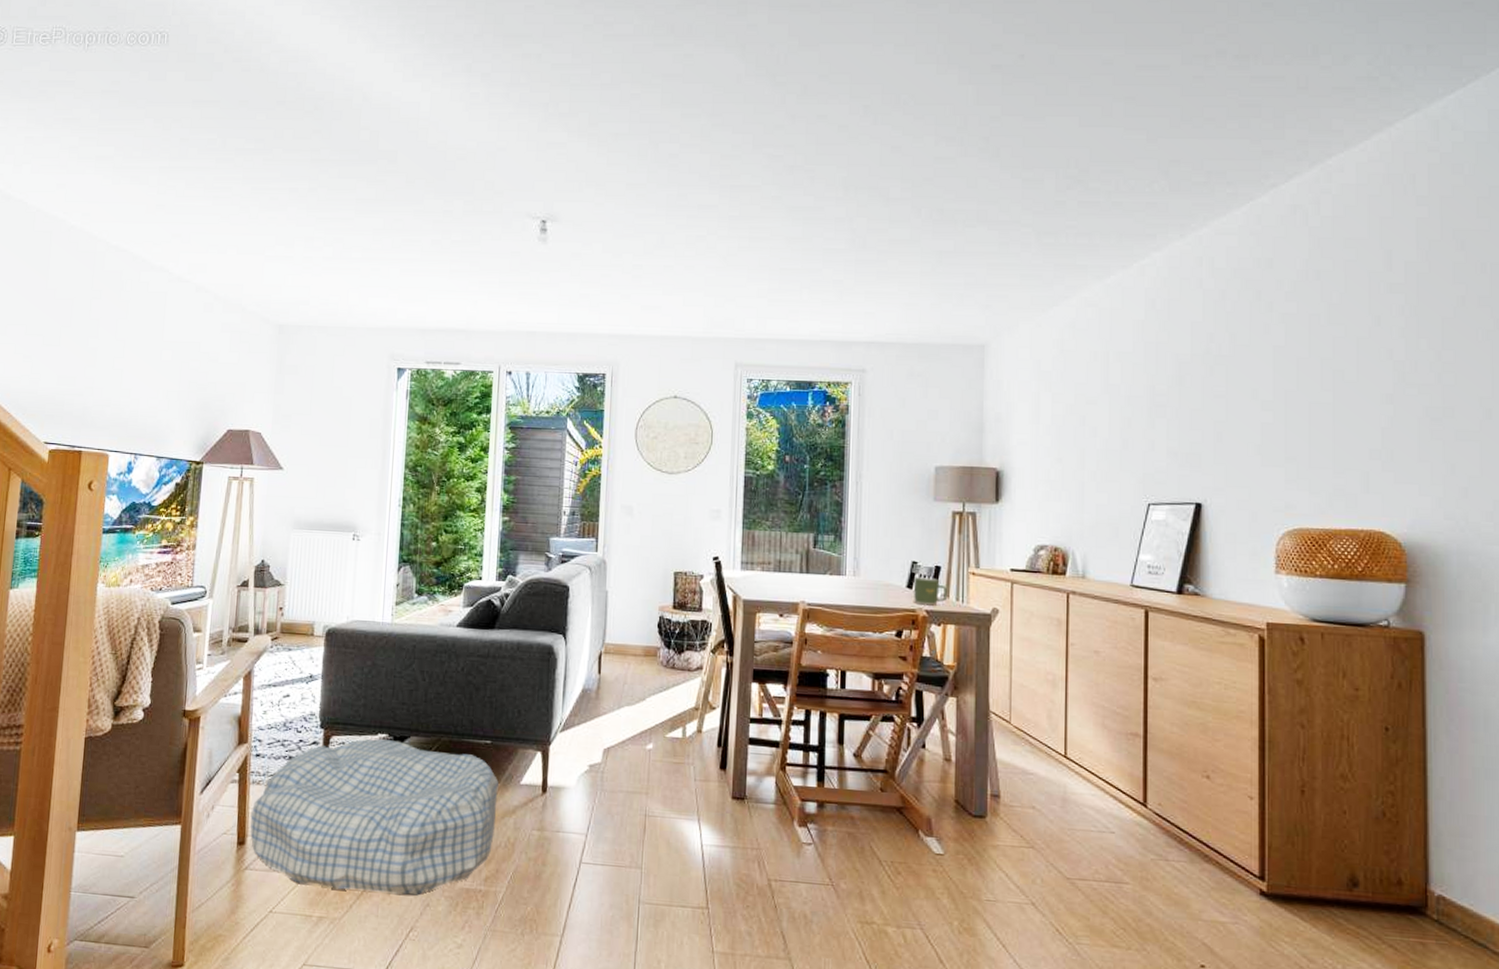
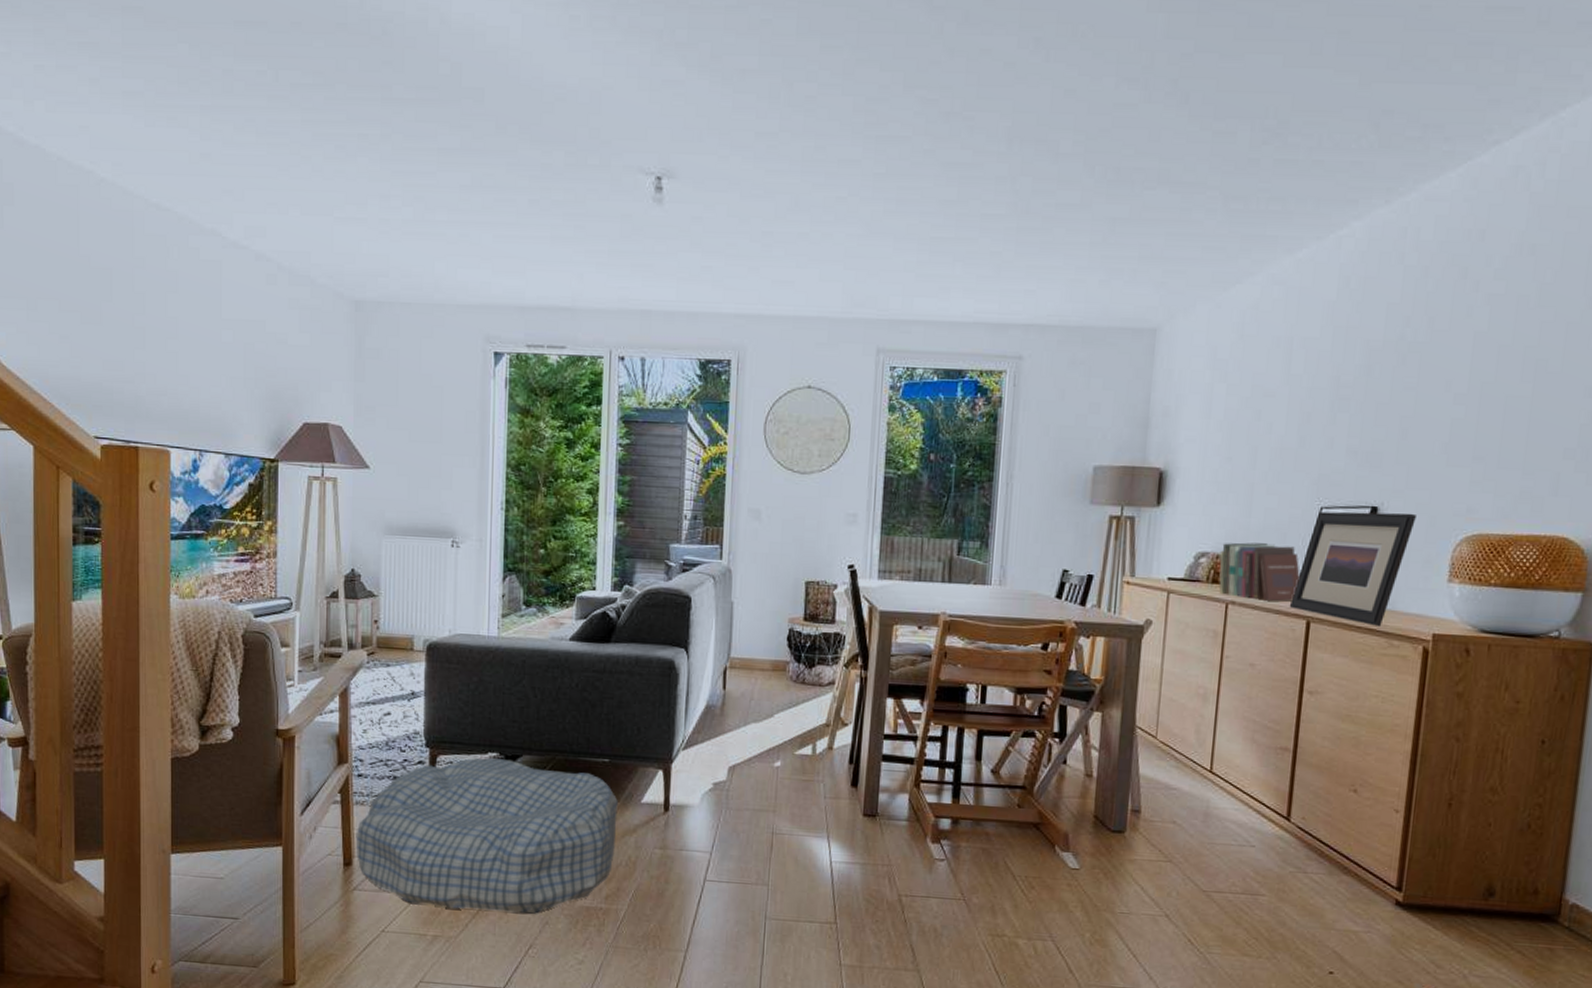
mug: present [914,577,948,606] -> none [1063,586,1100,617]
books: none [1057,536,1134,593] -> present [1219,542,1300,603]
picture frame: none [1127,508,1238,617] -> present [1289,511,1416,628]

